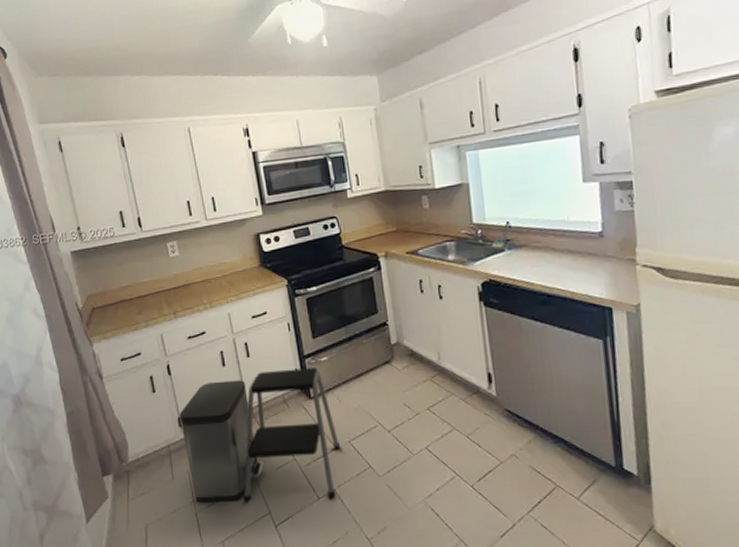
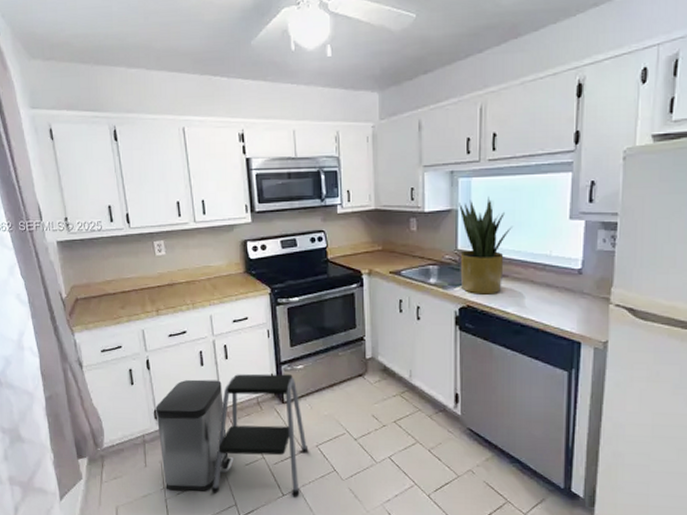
planter: none [469,167,526,268] -> present [459,196,512,295]

